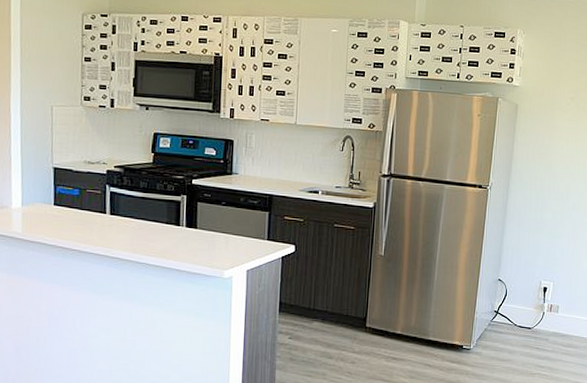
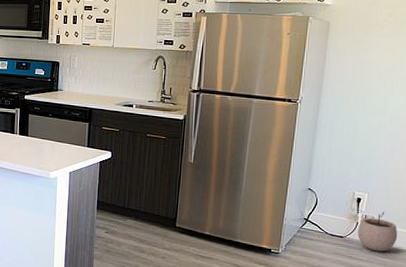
plant pot: none [544,300,580,341] -> present [358,212,398,252]

